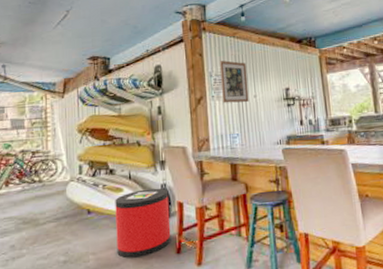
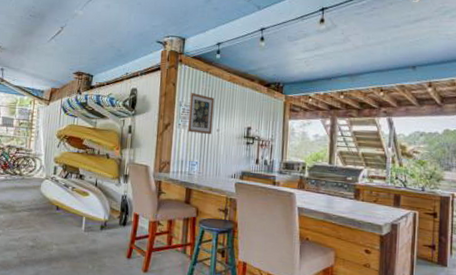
trash can: present [115,188,171,258] -> none [77,197,128,255]

